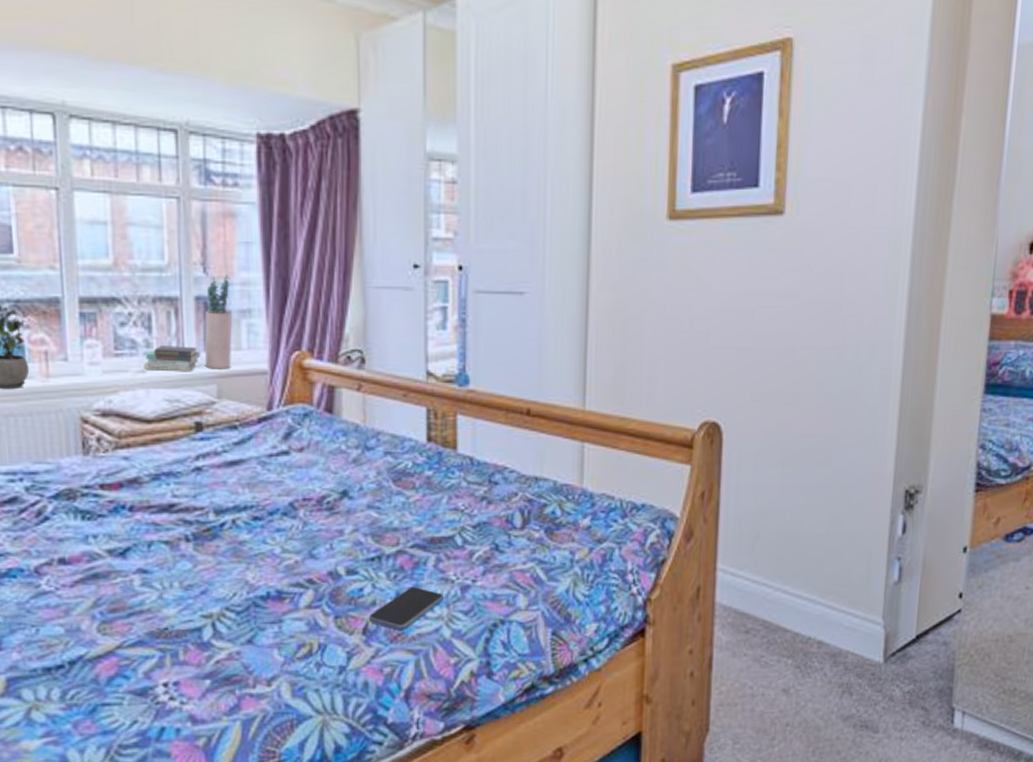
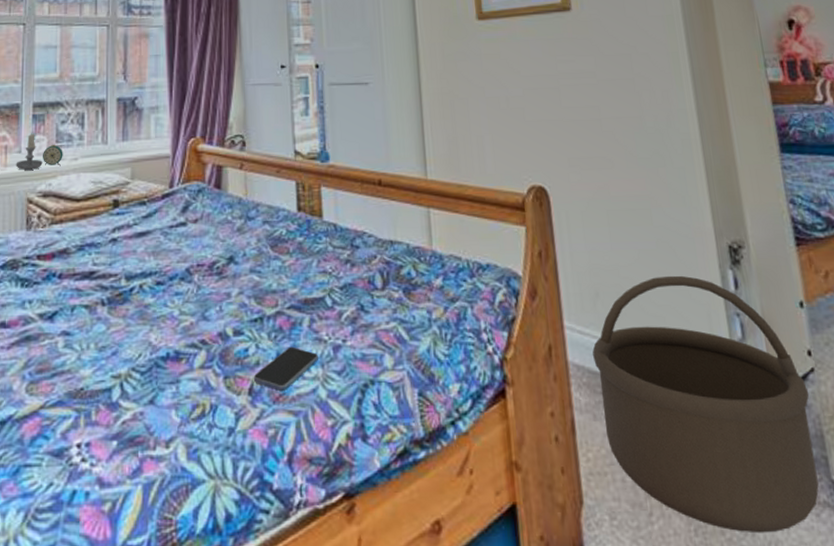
candle: none [61,336,99,382] -> present [16,133,43,170]
alarm clock: none [97,351,126,378] -> present [43,144,63,166]
books: present [144,346,201,372] -> none [77,137,120,159]
vase: present [204,274,233,369] -> none [122,80,145,156]
basket: none [741,519,951,753] -> present [592,275,819,533]

